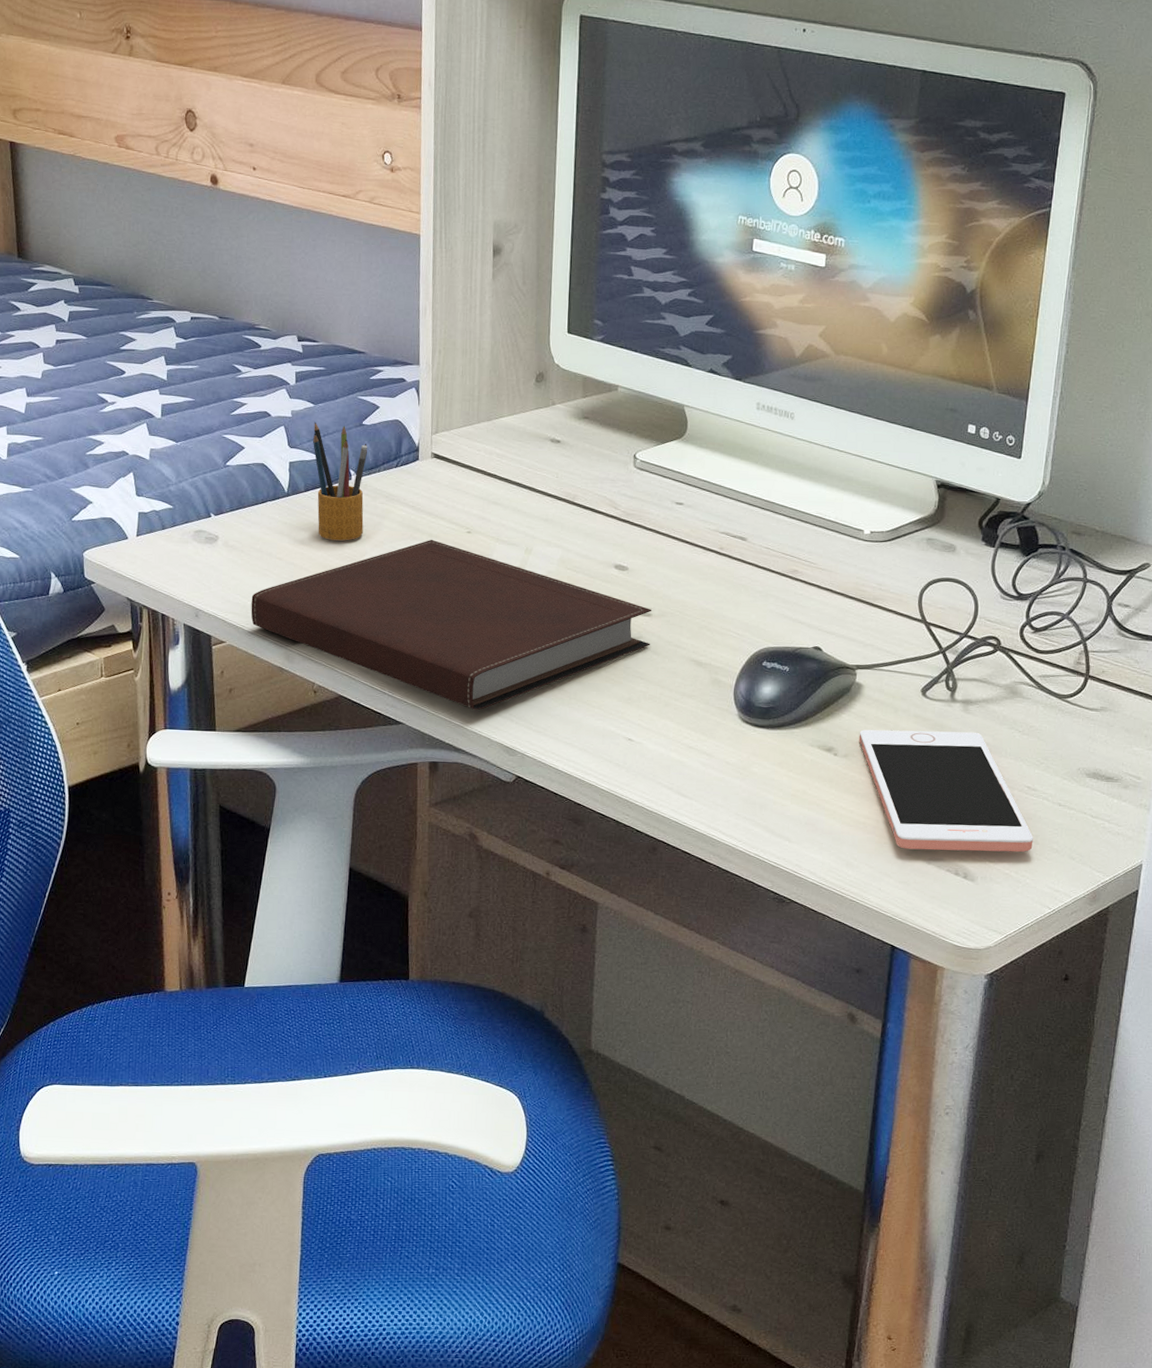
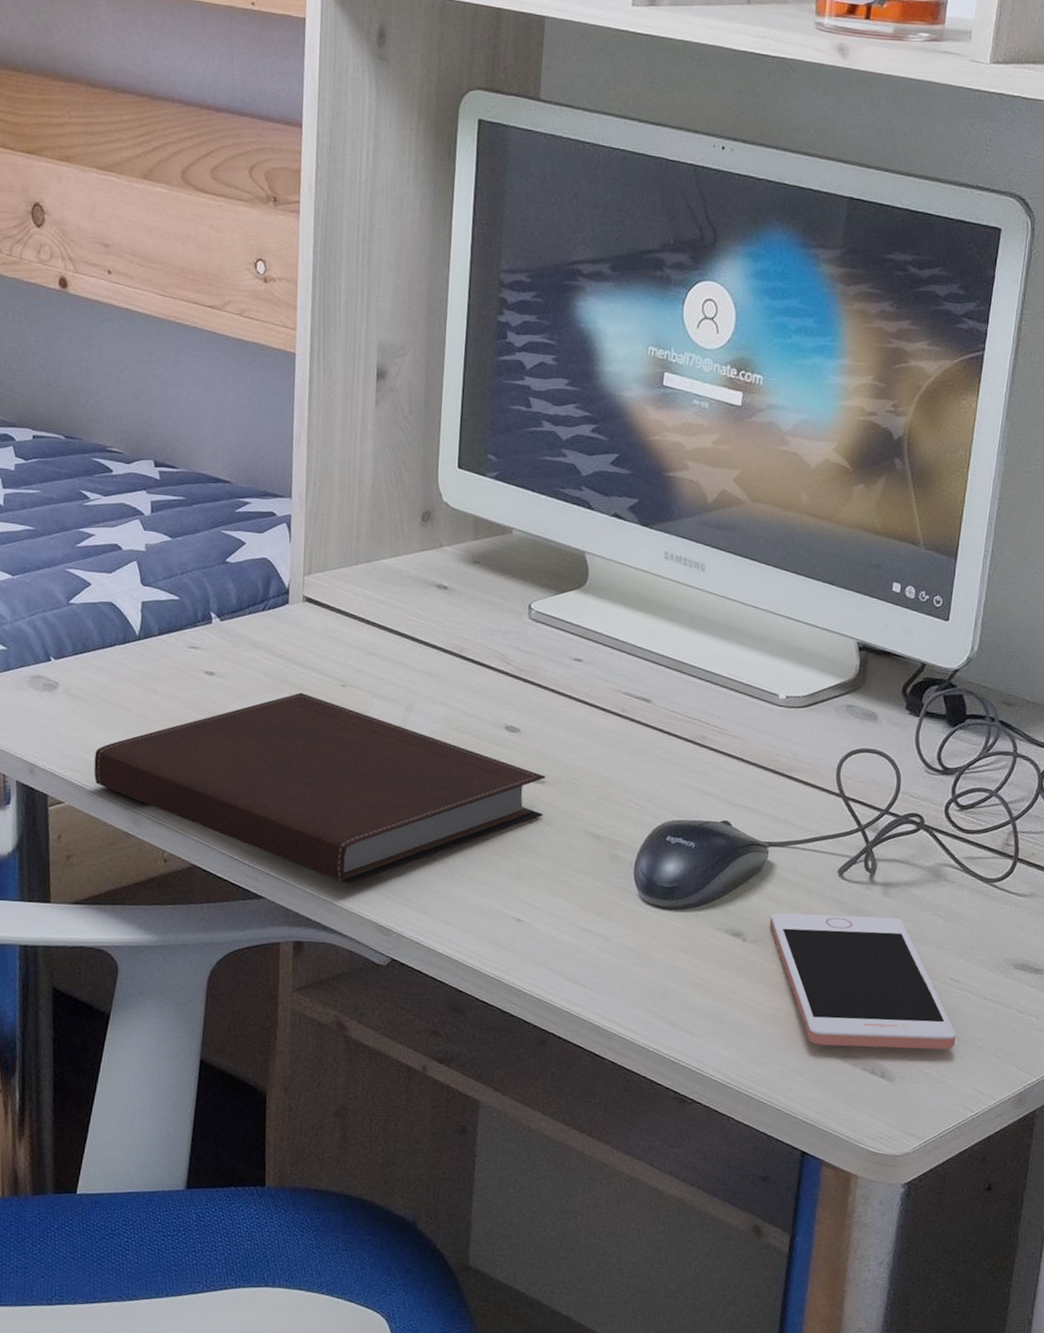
pencil box: present [313,421,367,541] -> none [169,557,231,692]

